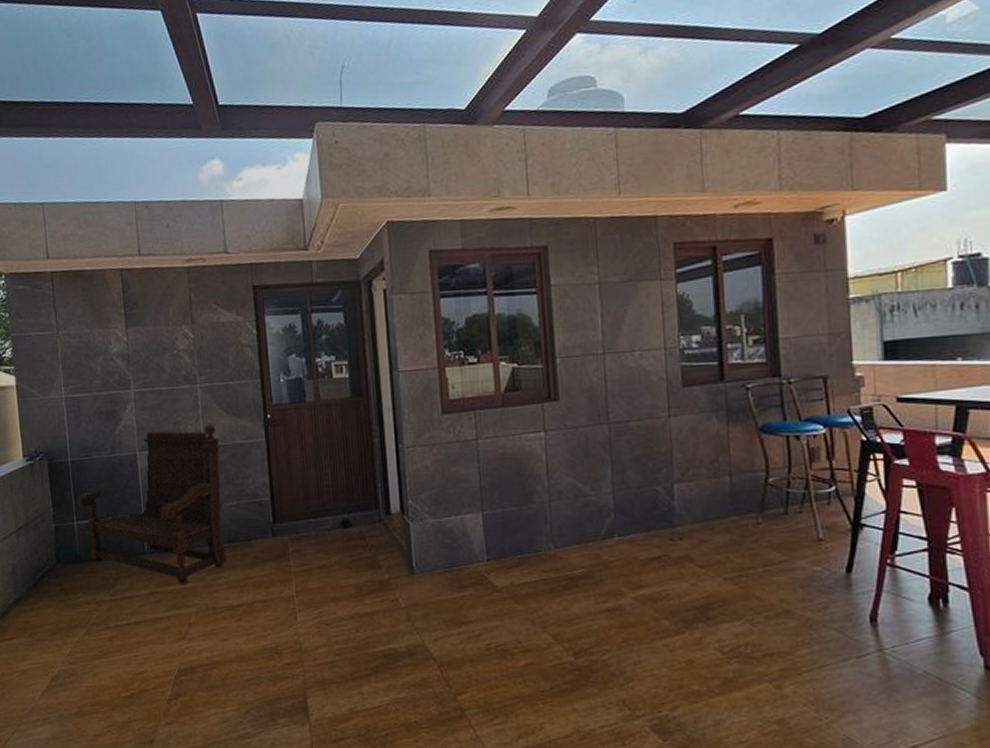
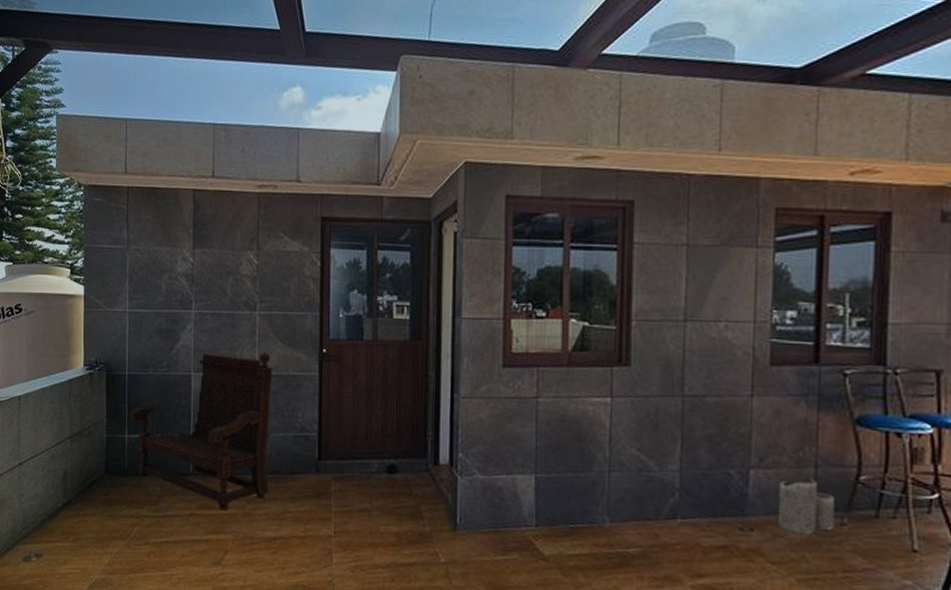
vase: none [699,486,750,538] -> present [777,478,834,535]

